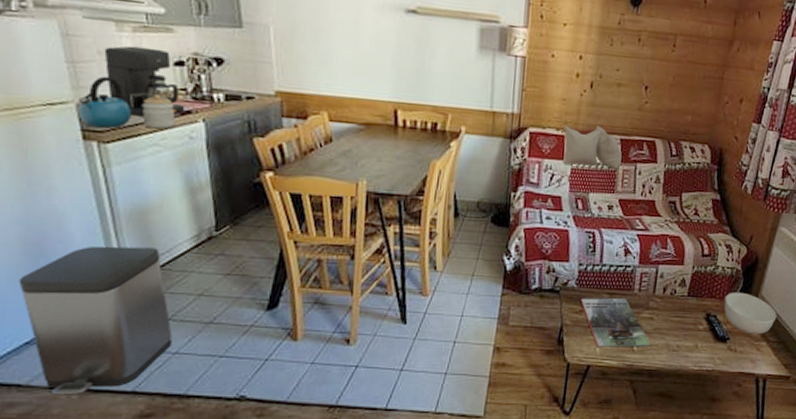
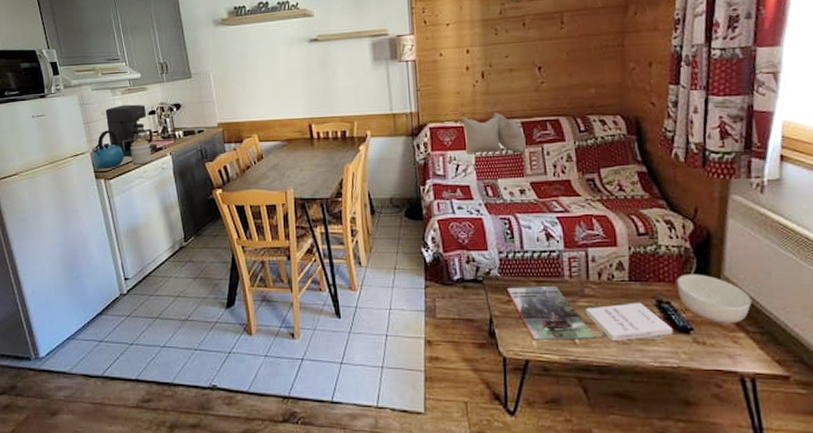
pedal bin: present [18,246,172,395] -> none [62,259,160,382]
books: none [646,315,714,348] -> present [585,302,673,341]

